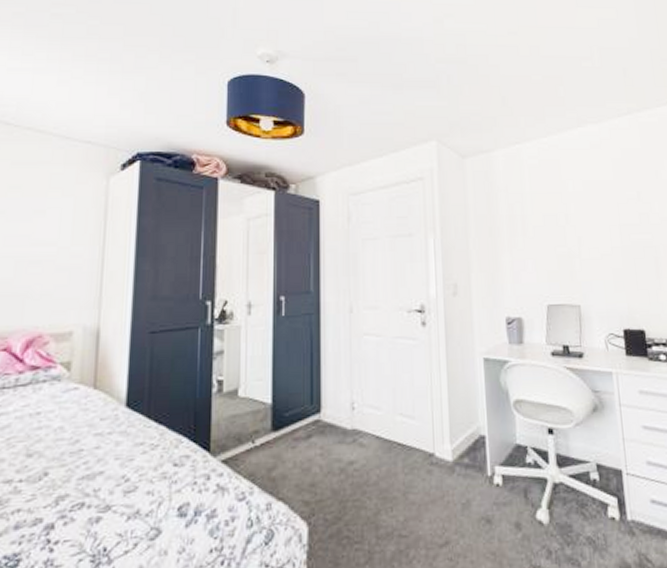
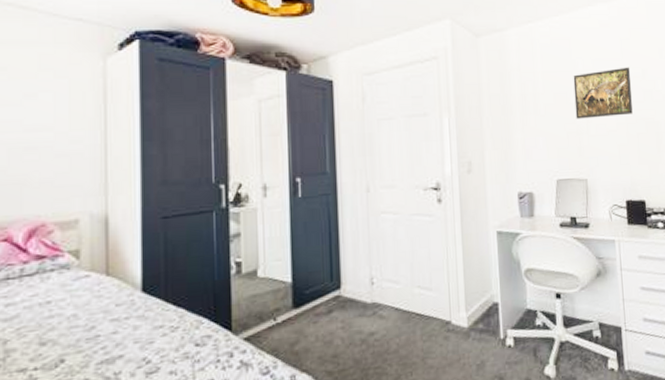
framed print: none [563,188,628,242] -> present [573,67,633,119]

